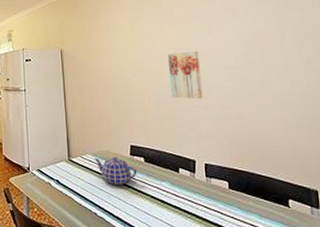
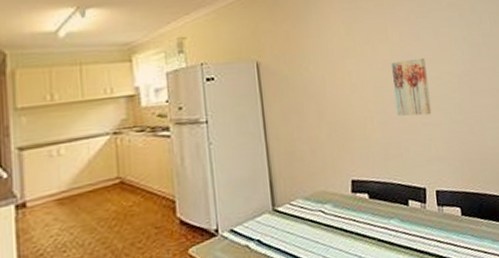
teapot: present [94,156,137,185] -> none [306,196,361,234]

